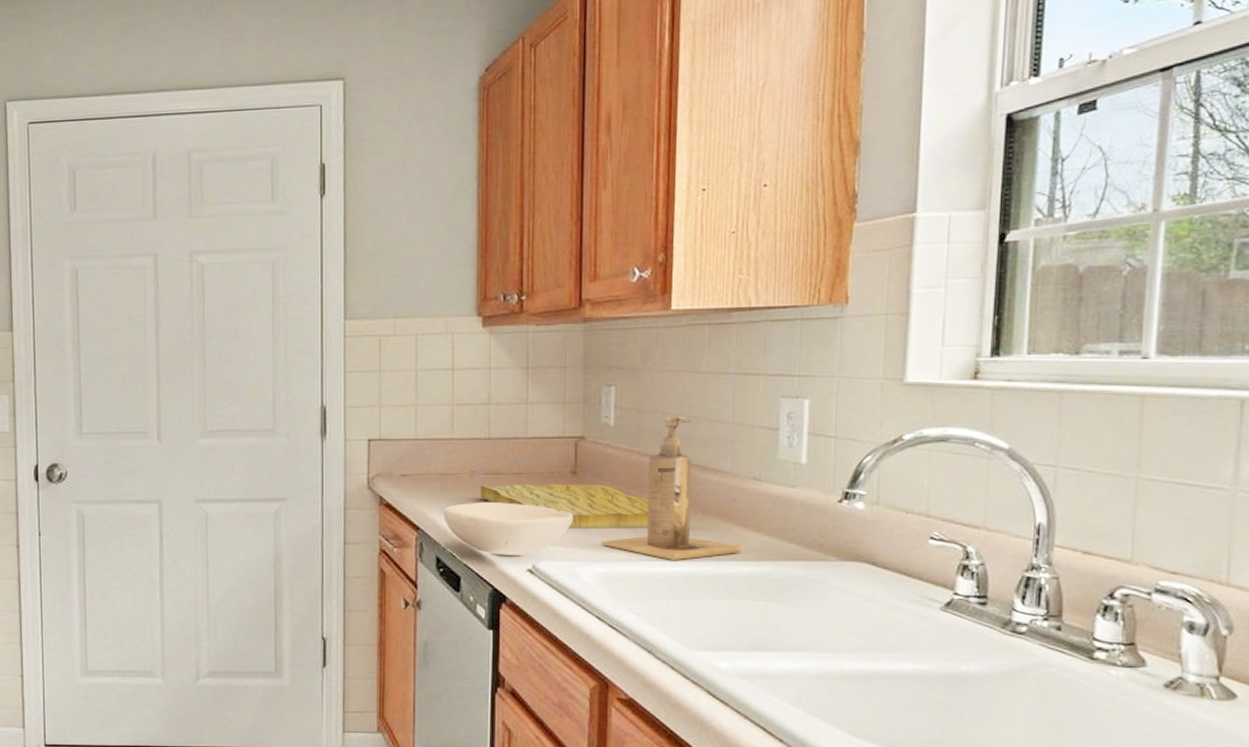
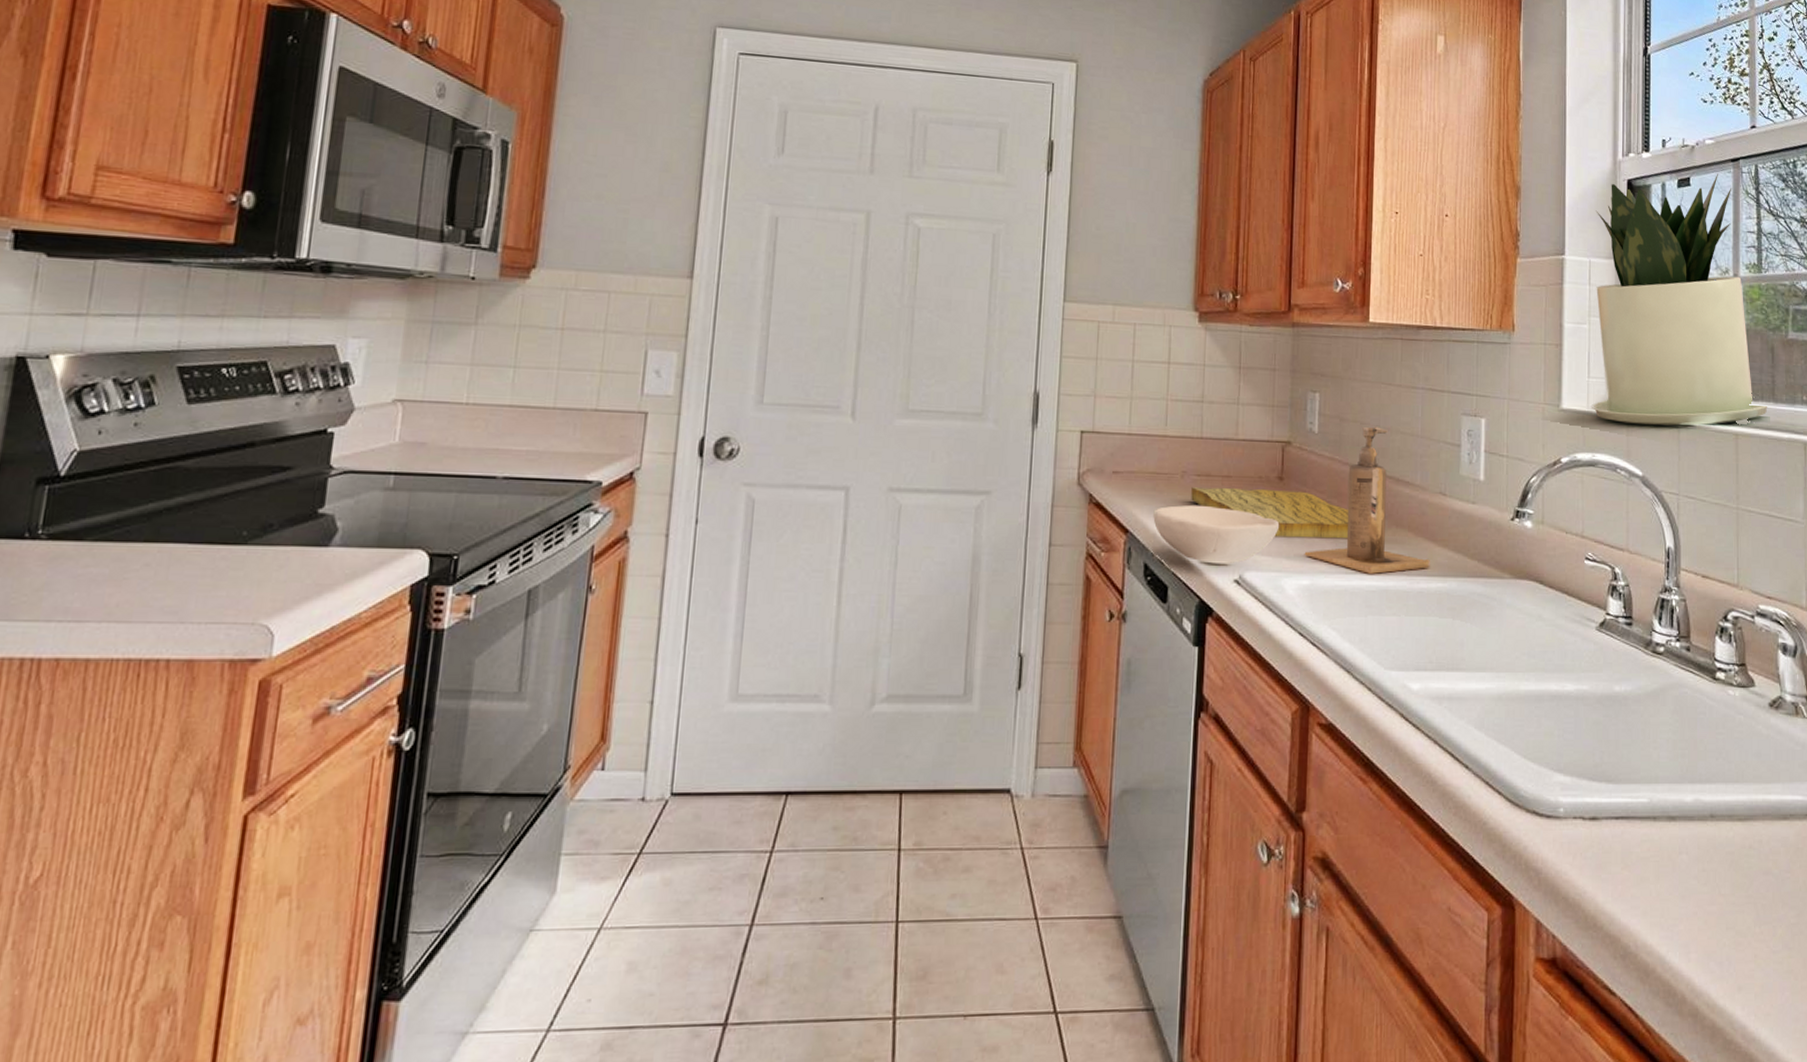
planter: none [944,89,1191,394] -> present [1591,173,1768,426]

